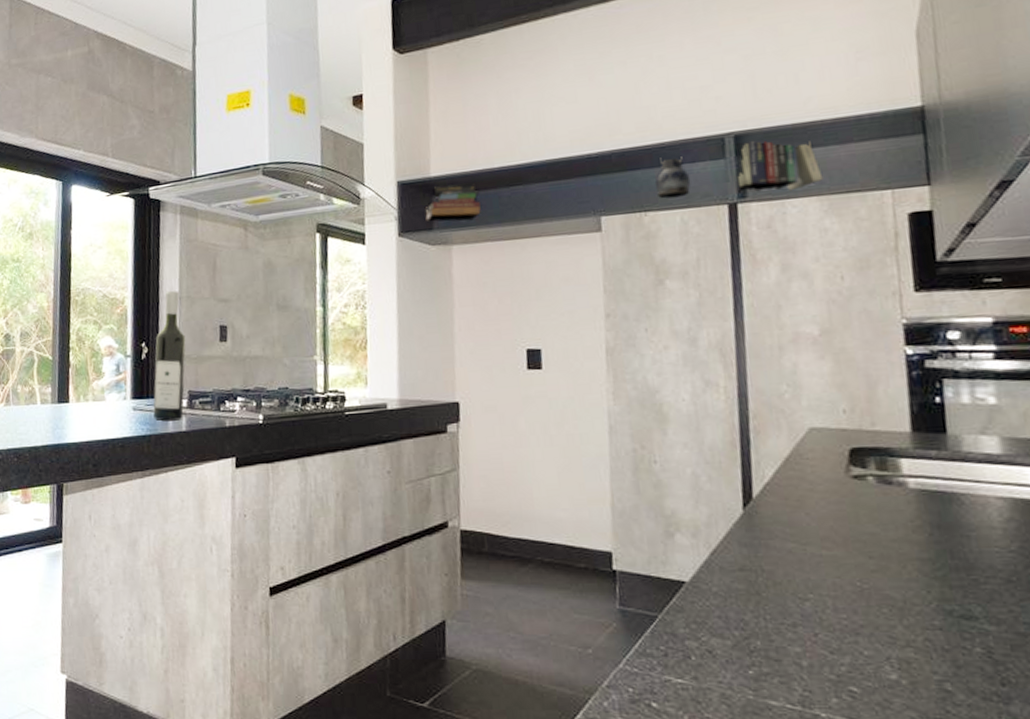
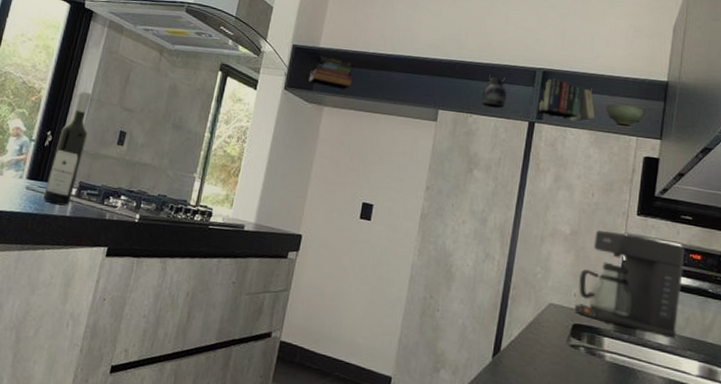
bowl: none [836,149,898,182] -> present [606,104,646,127]
coffee maker: none [845,318,1011,446] -> present [575,230,685,339]

